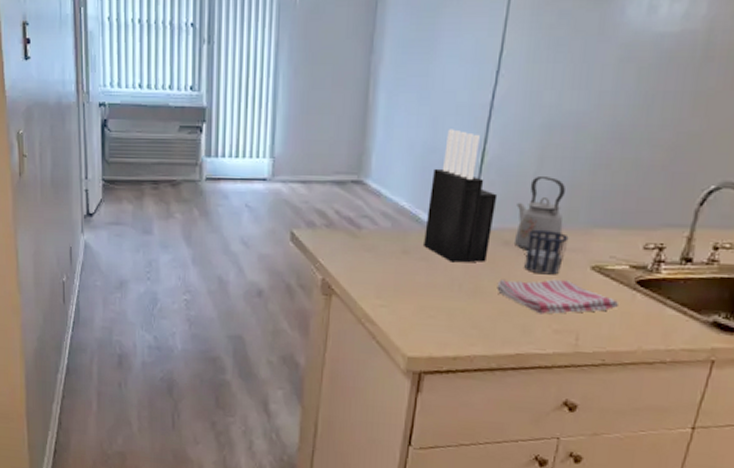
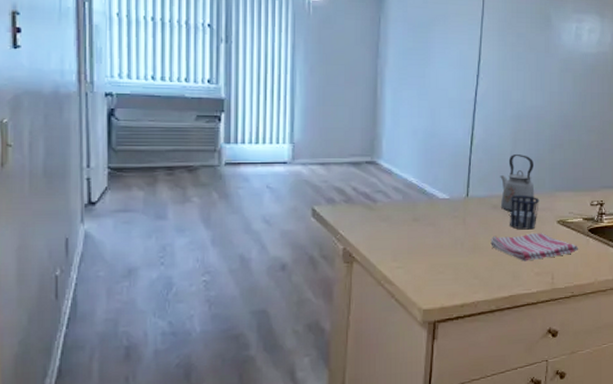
knife block: present [424,129,498,263] -> none [431,118,485,226]

